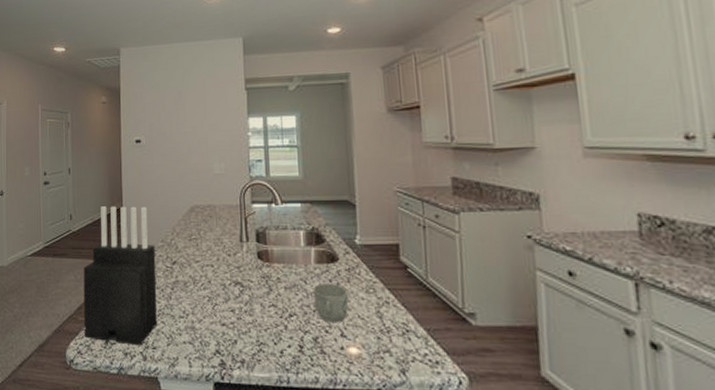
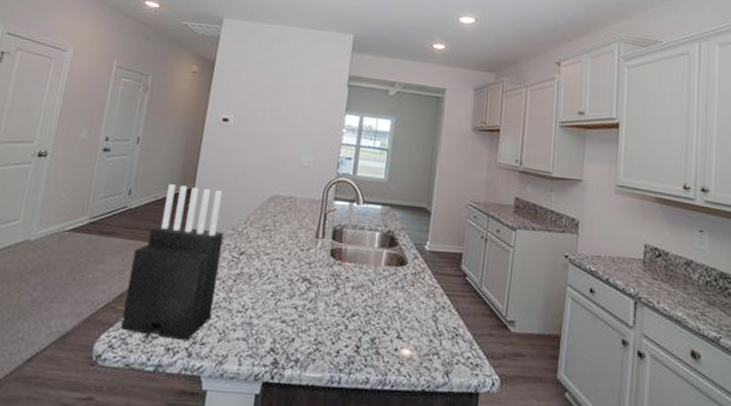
mug: present [313,282,348,323] -> none [377,285,410,325]

